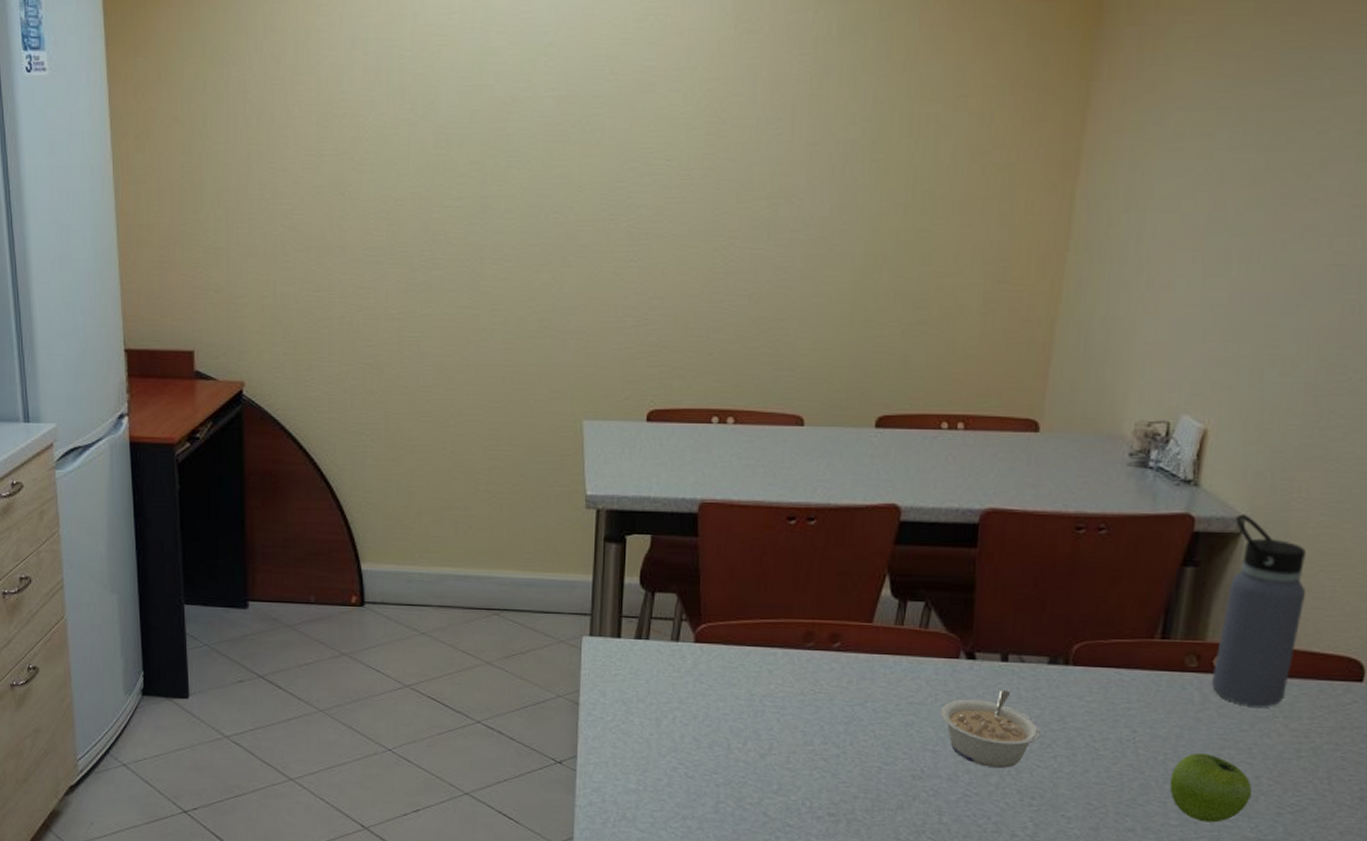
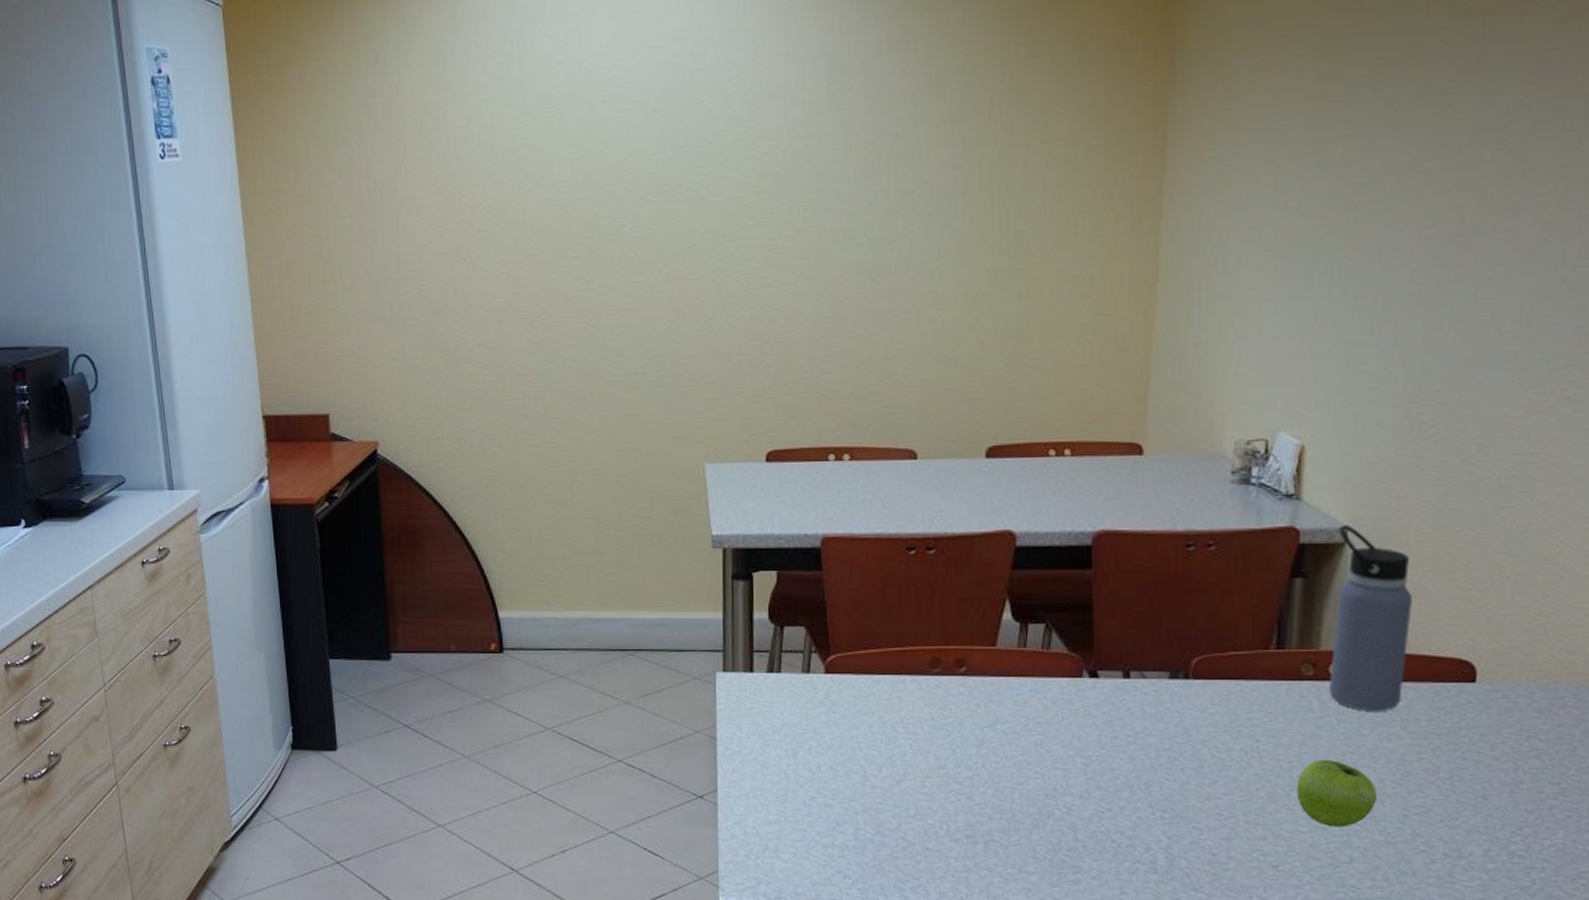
legume: present [941,690,1041,768] -> none [1068,706,1167,783]

